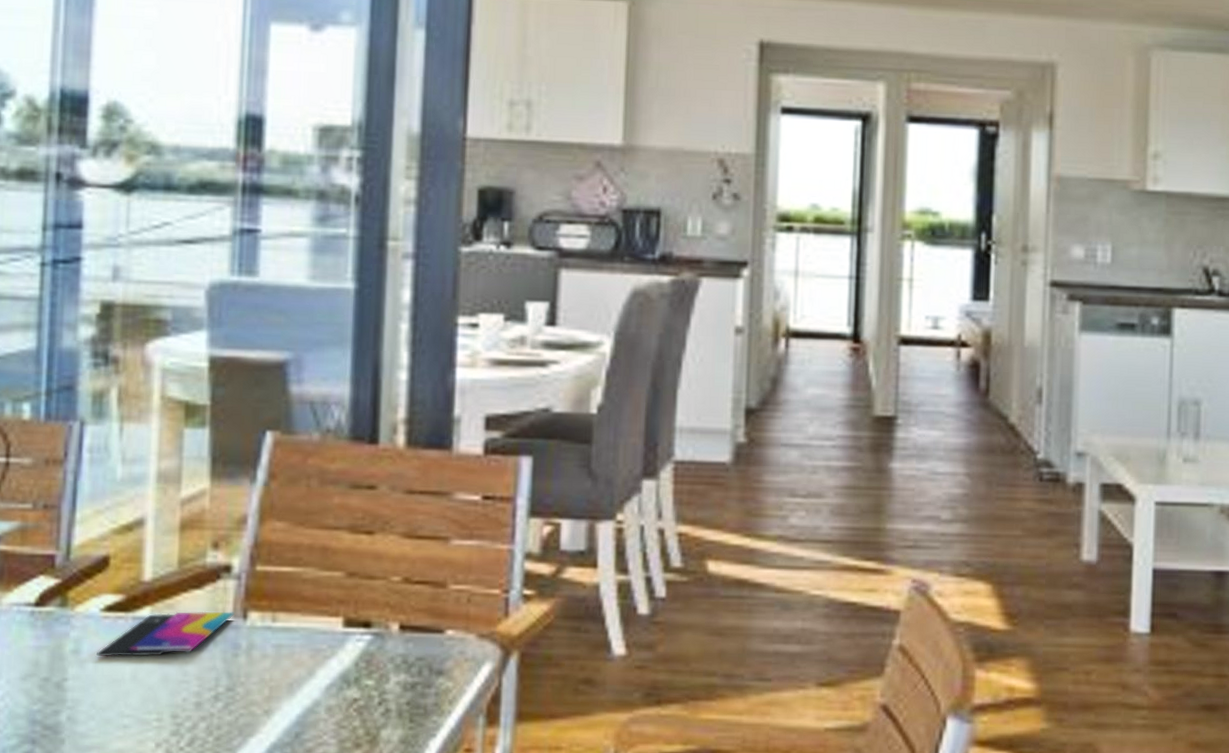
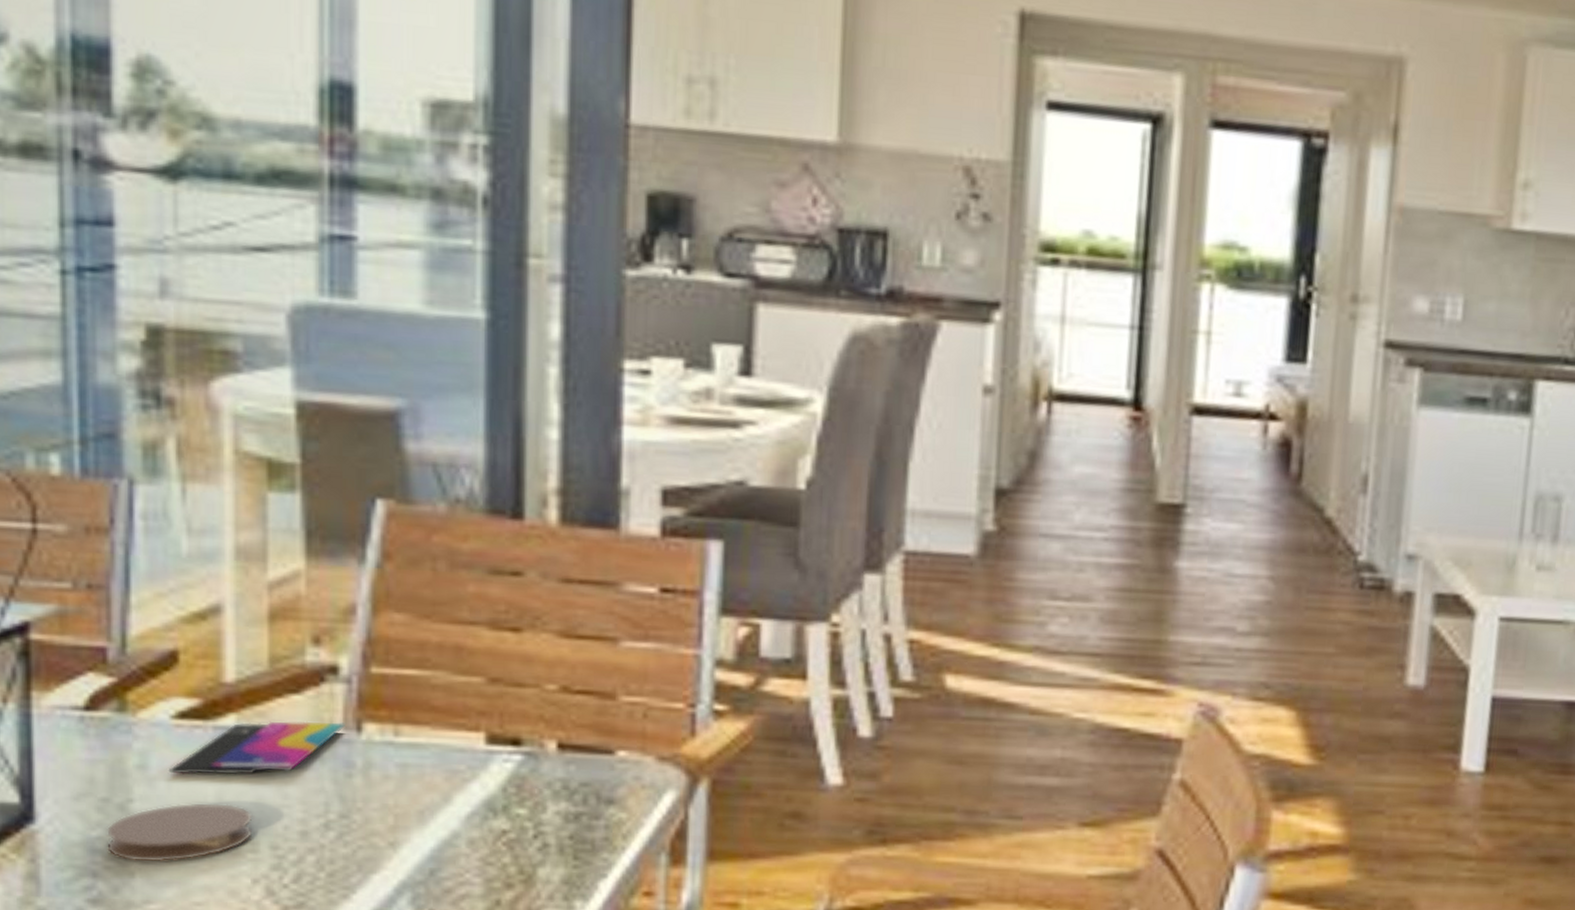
coaster: none [44,679,159,731] -> present [105,802,253,863]

